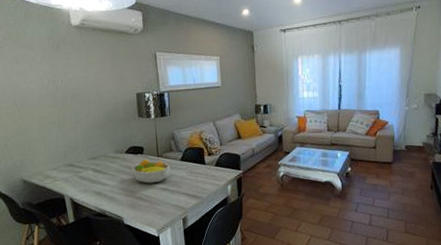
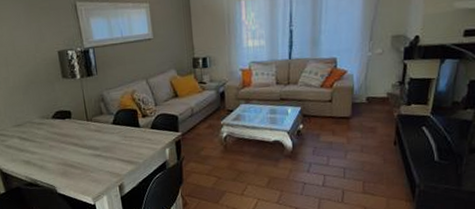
fruit bowl: present [132,159,171,184] -> none [60,124,102,150]

